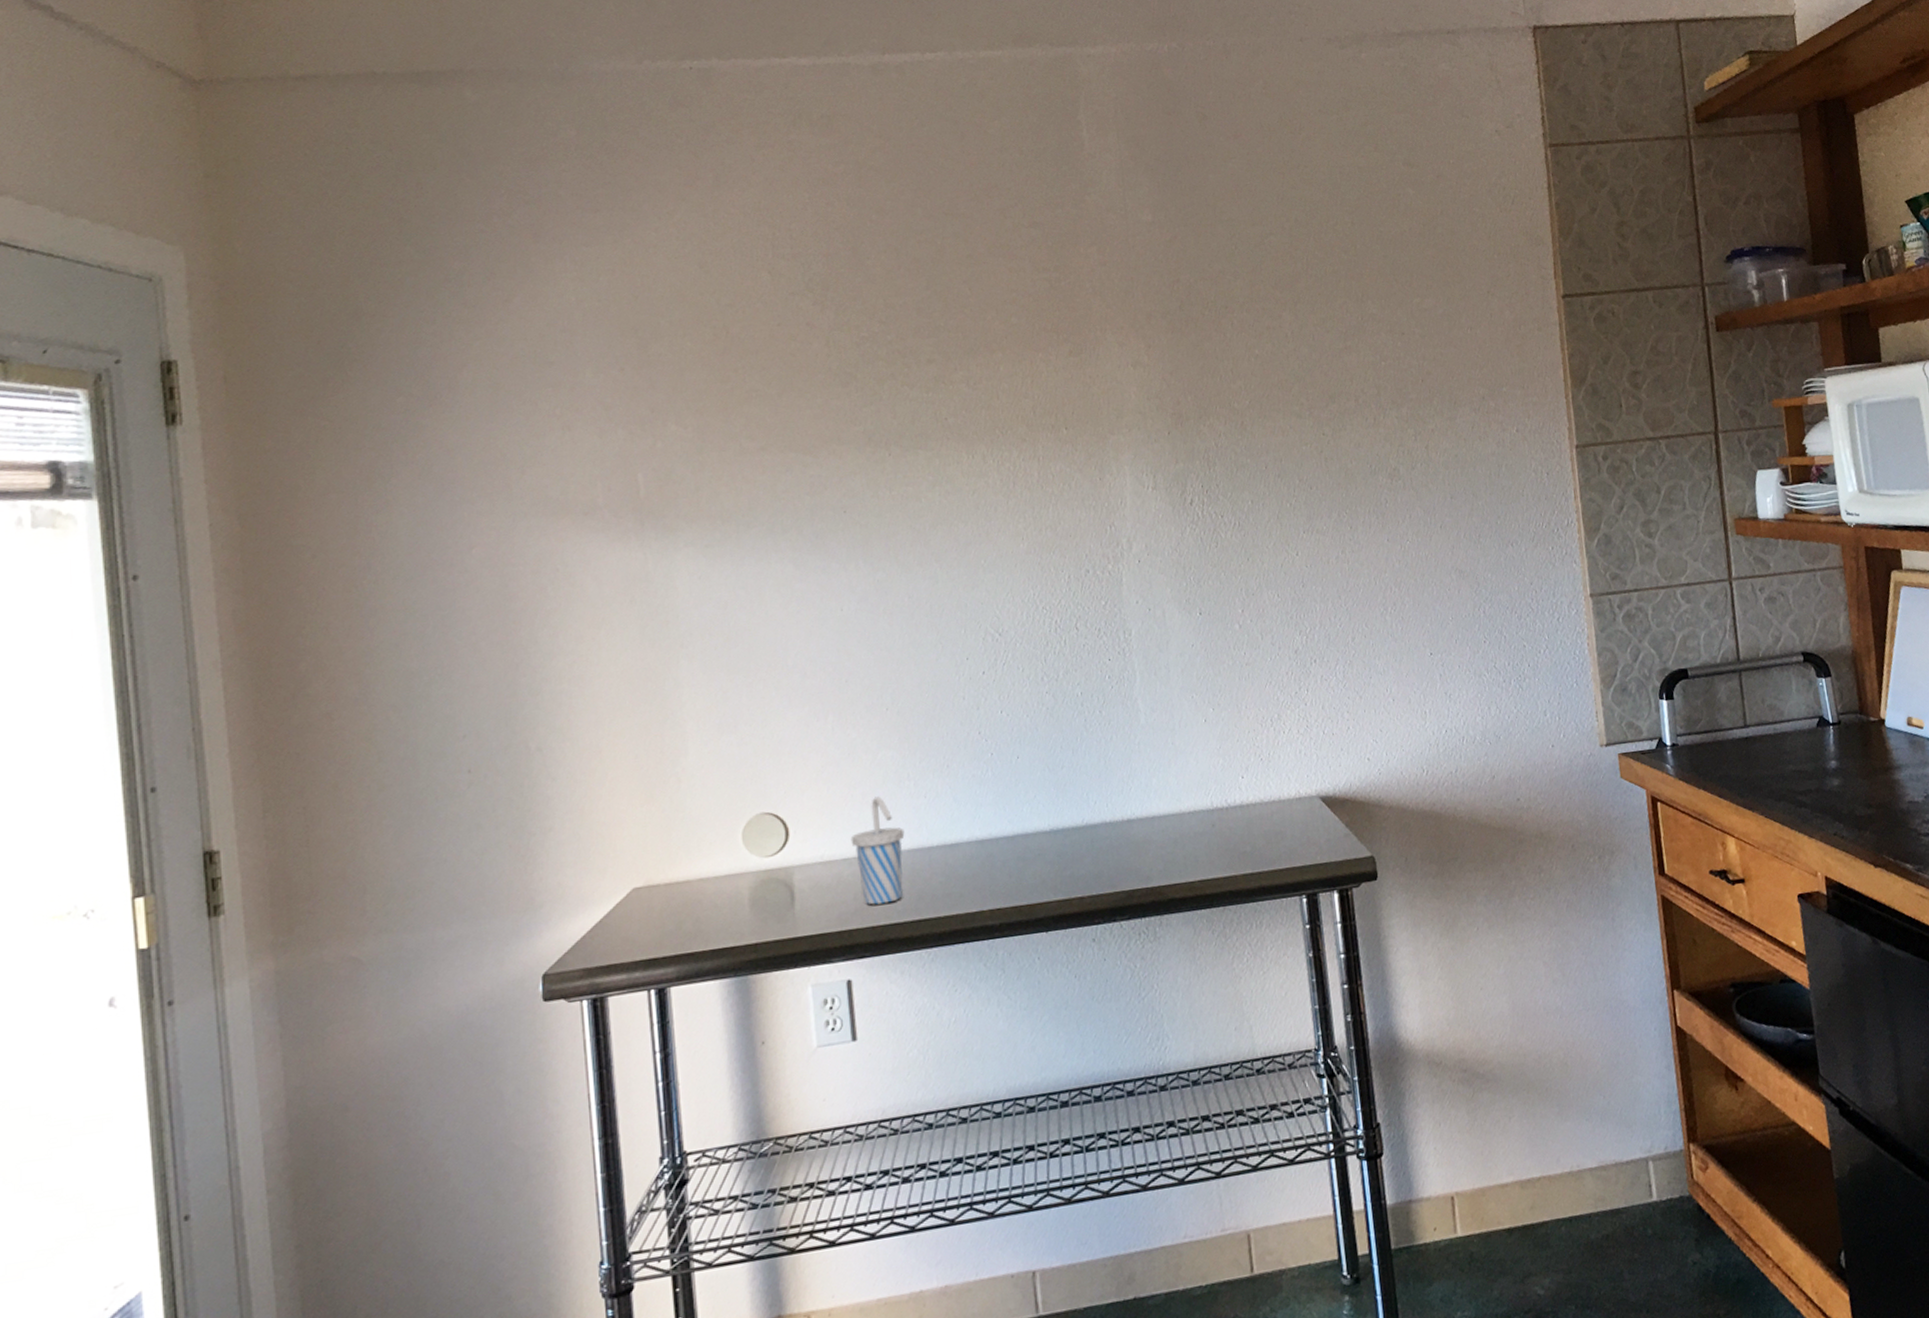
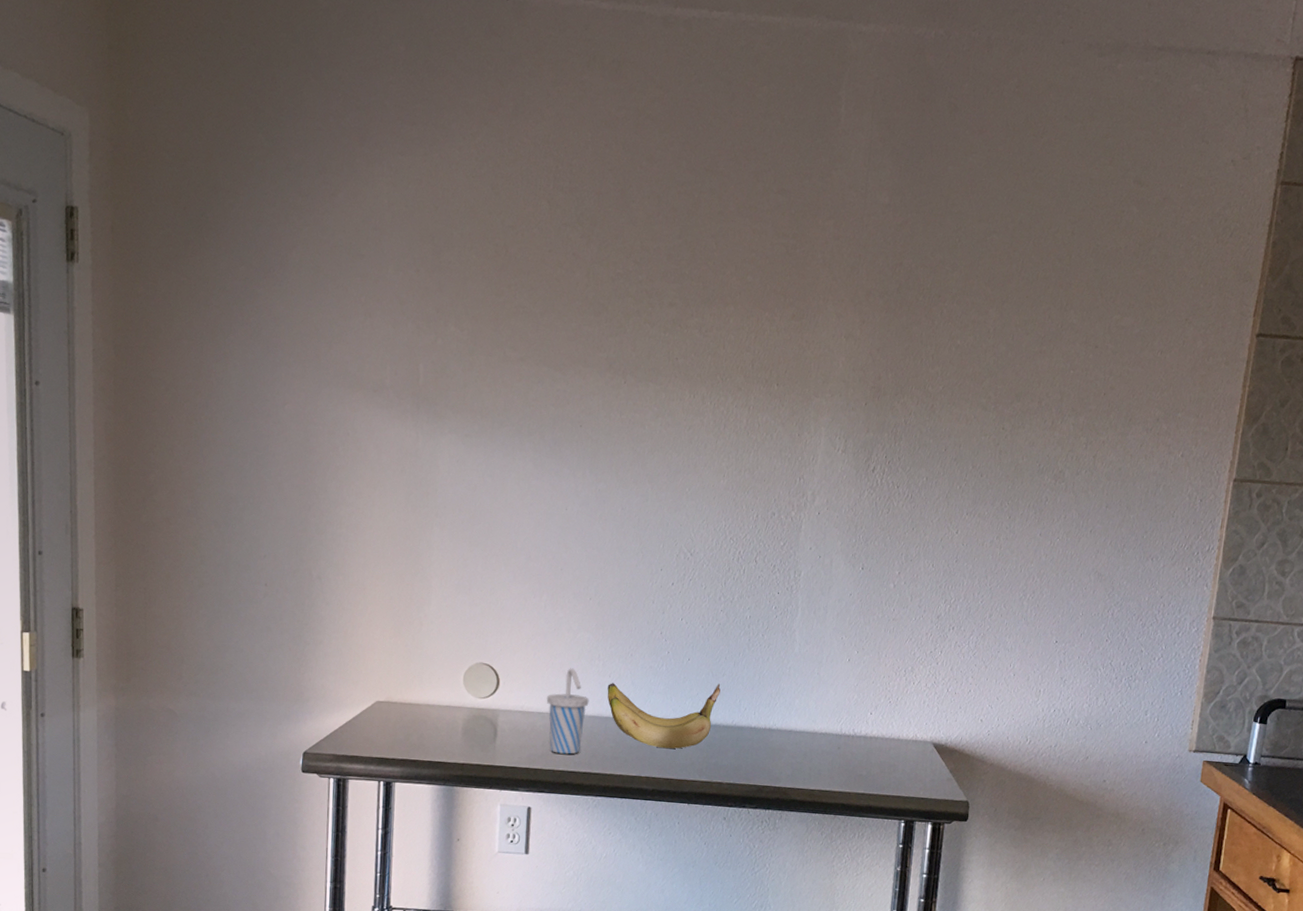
banana: none [924,779,1062,871] -> present [607,683,721,749]

